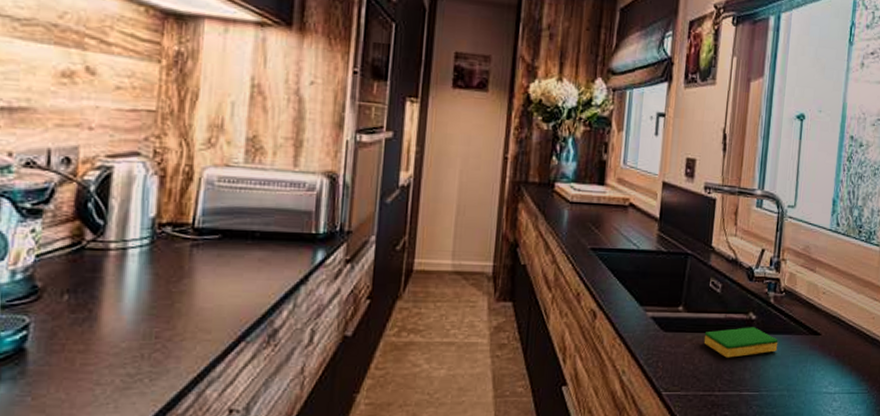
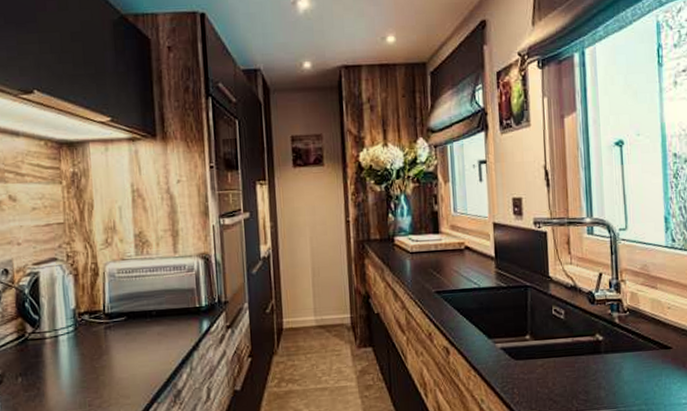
dish sponge: present [703,327,779,358] -> none [554,347,630,379]

